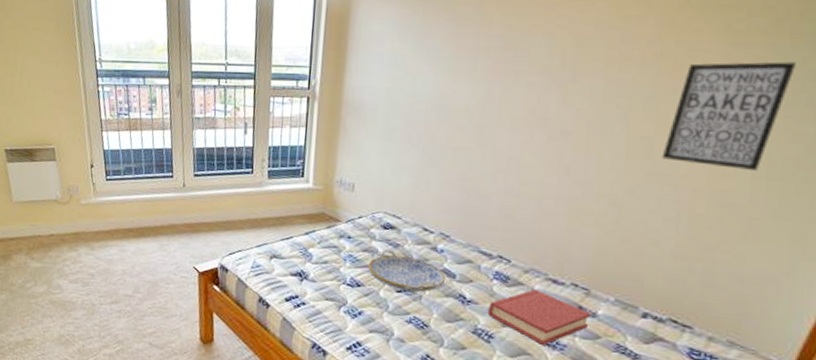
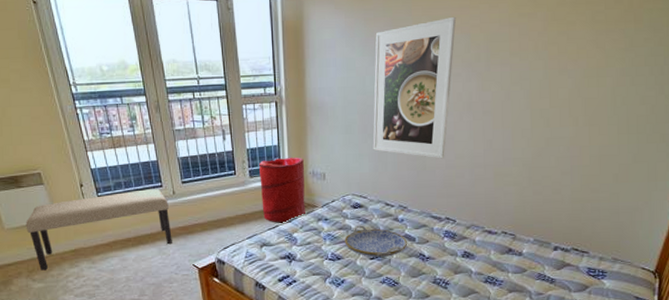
bench: none [32,178,177,250] -> present [25,189,172,271]
laundry hamper: none [277,160,332,236] -> present [259,157,305,223]
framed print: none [415,14,539,184] -> present [373,16,457,159]
hardback book: present [487,289,592,345] -> none [442,240,519,283]
wall art: present [661,62,797,170] -> none [556,42,640,128]

